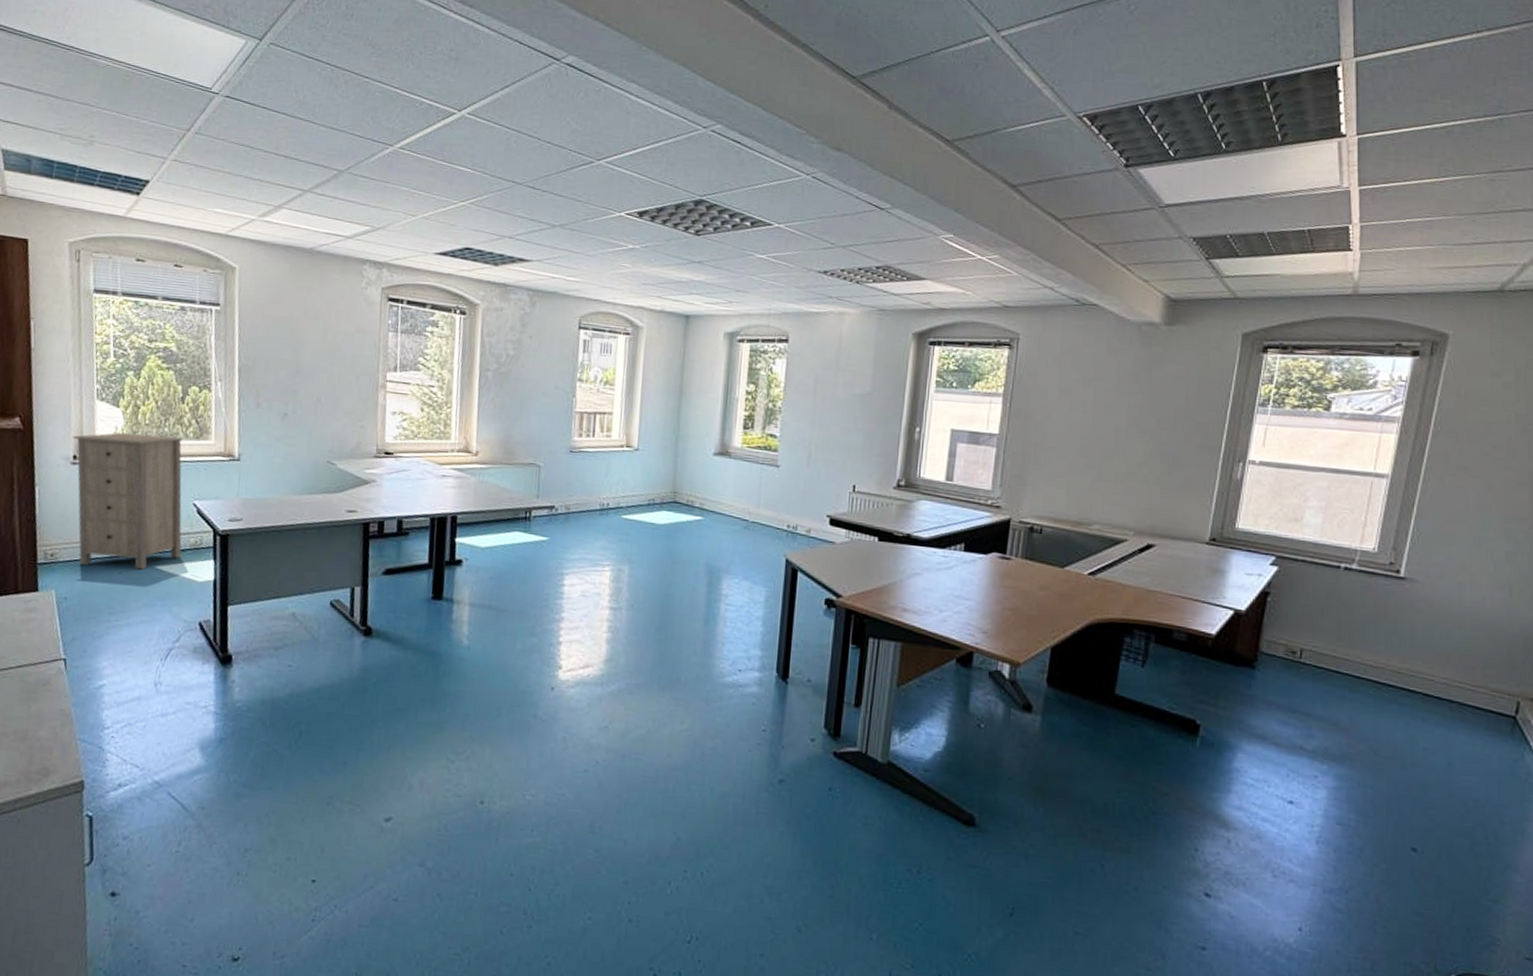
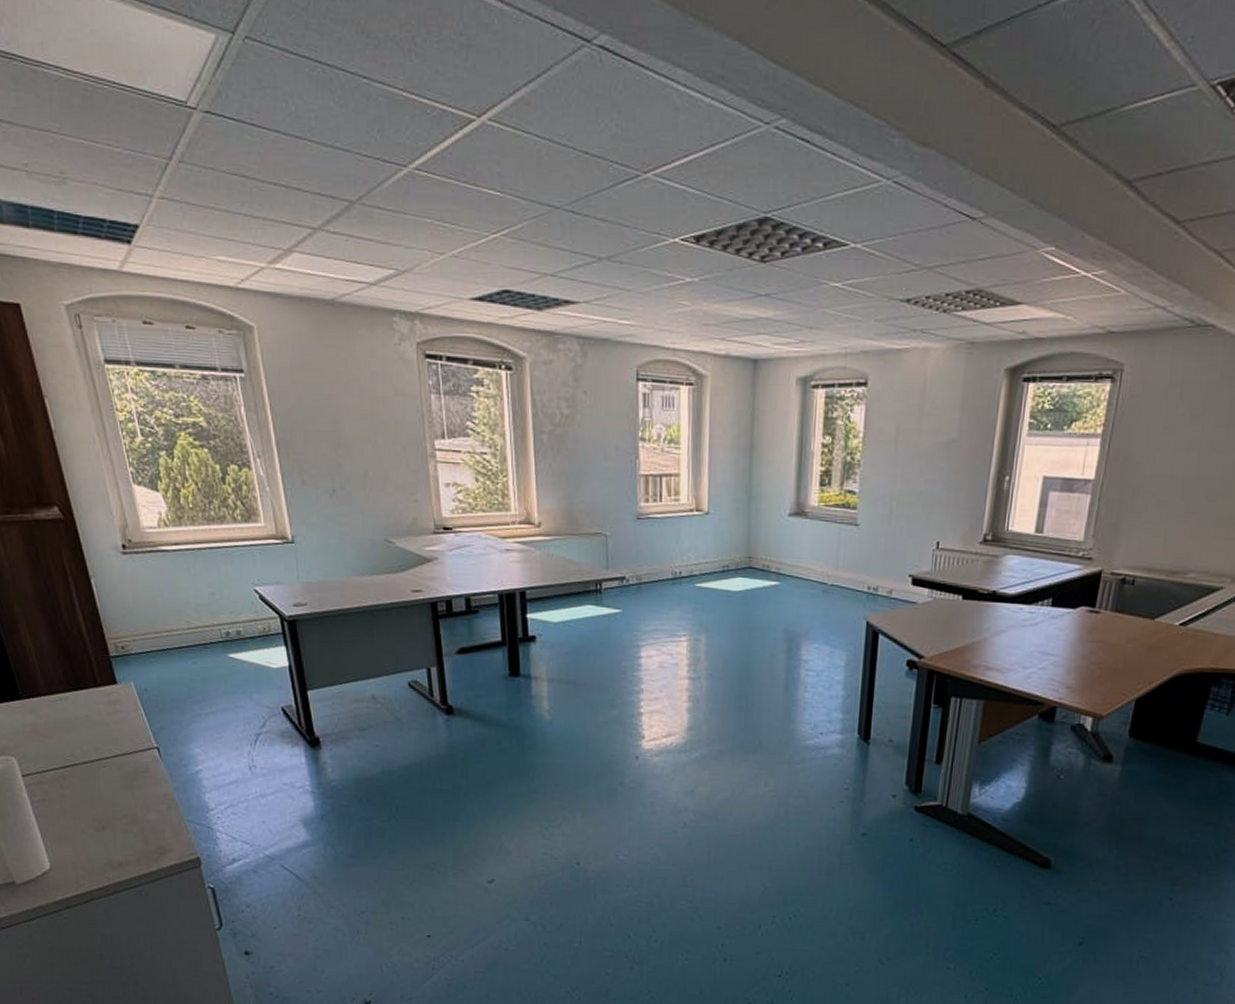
storage cabinet: present [72,432,183,570] -> none [117,518,252,659]

